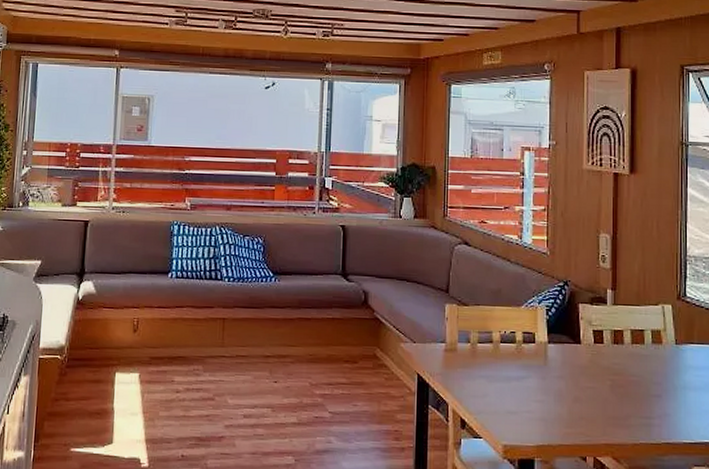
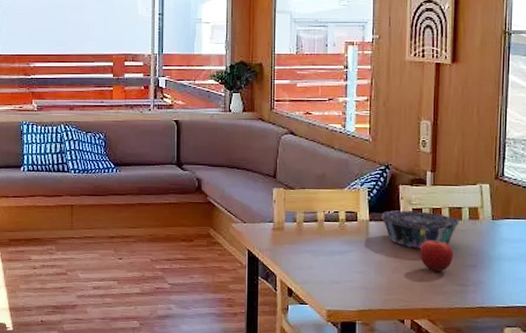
decorative bowl: none [560,332,642,376] -> present [381,210,460,249]
fruit: none [602,363,637,403] -> present [420,237,454,272]

